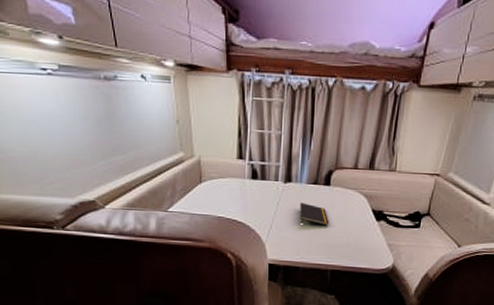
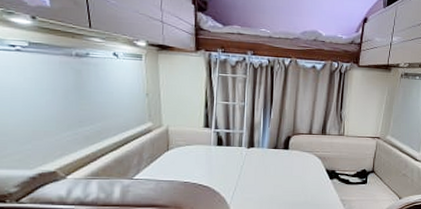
notepad: present [300,202,330,226] -> none [262,166,289,186]

